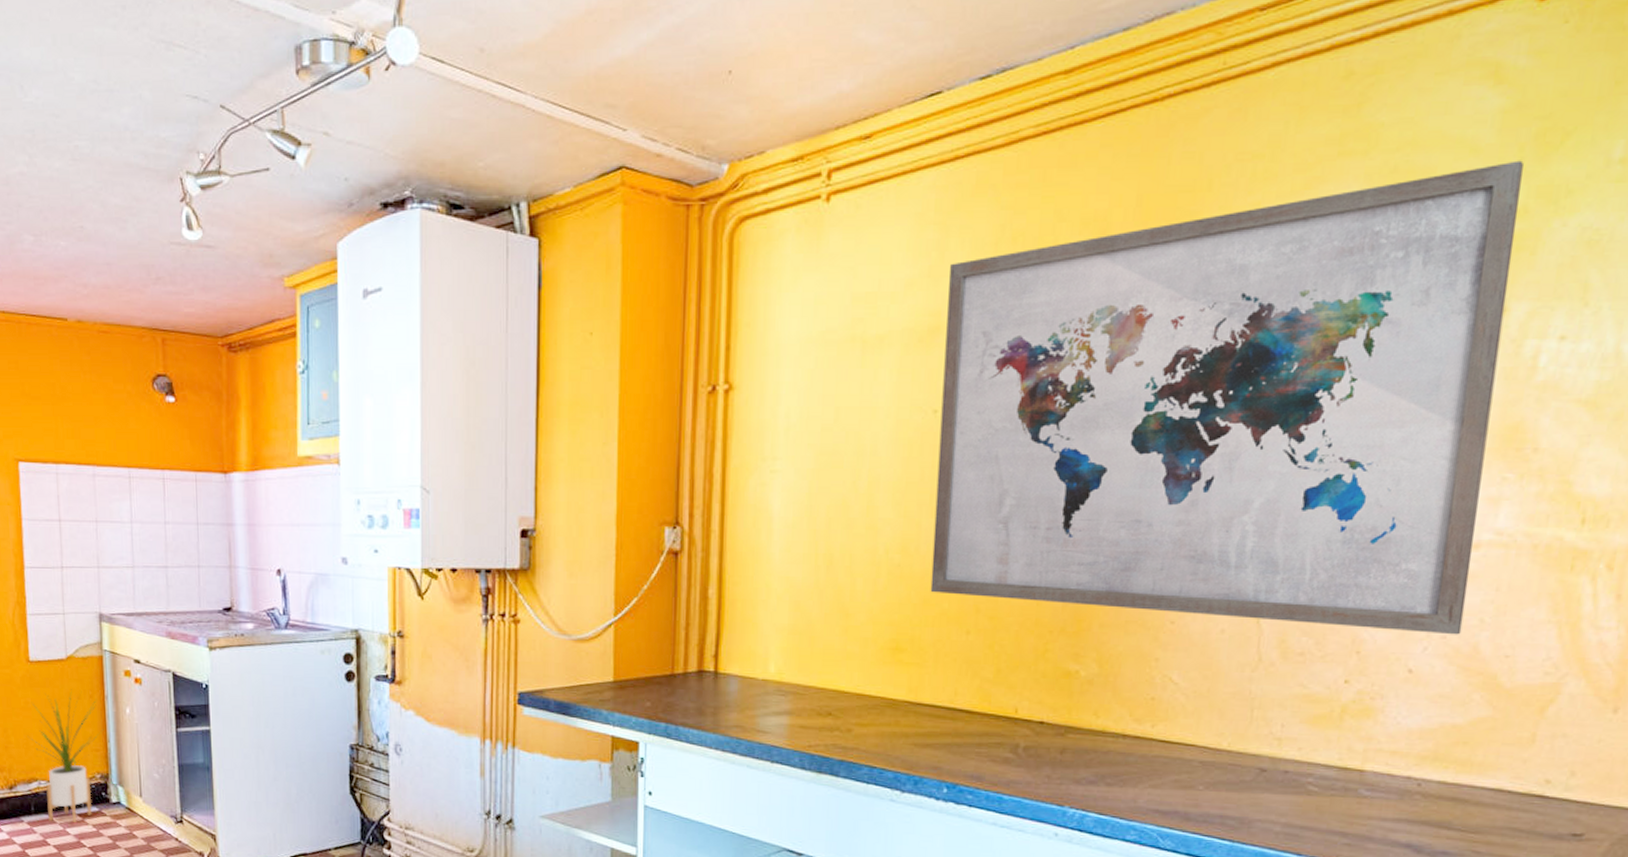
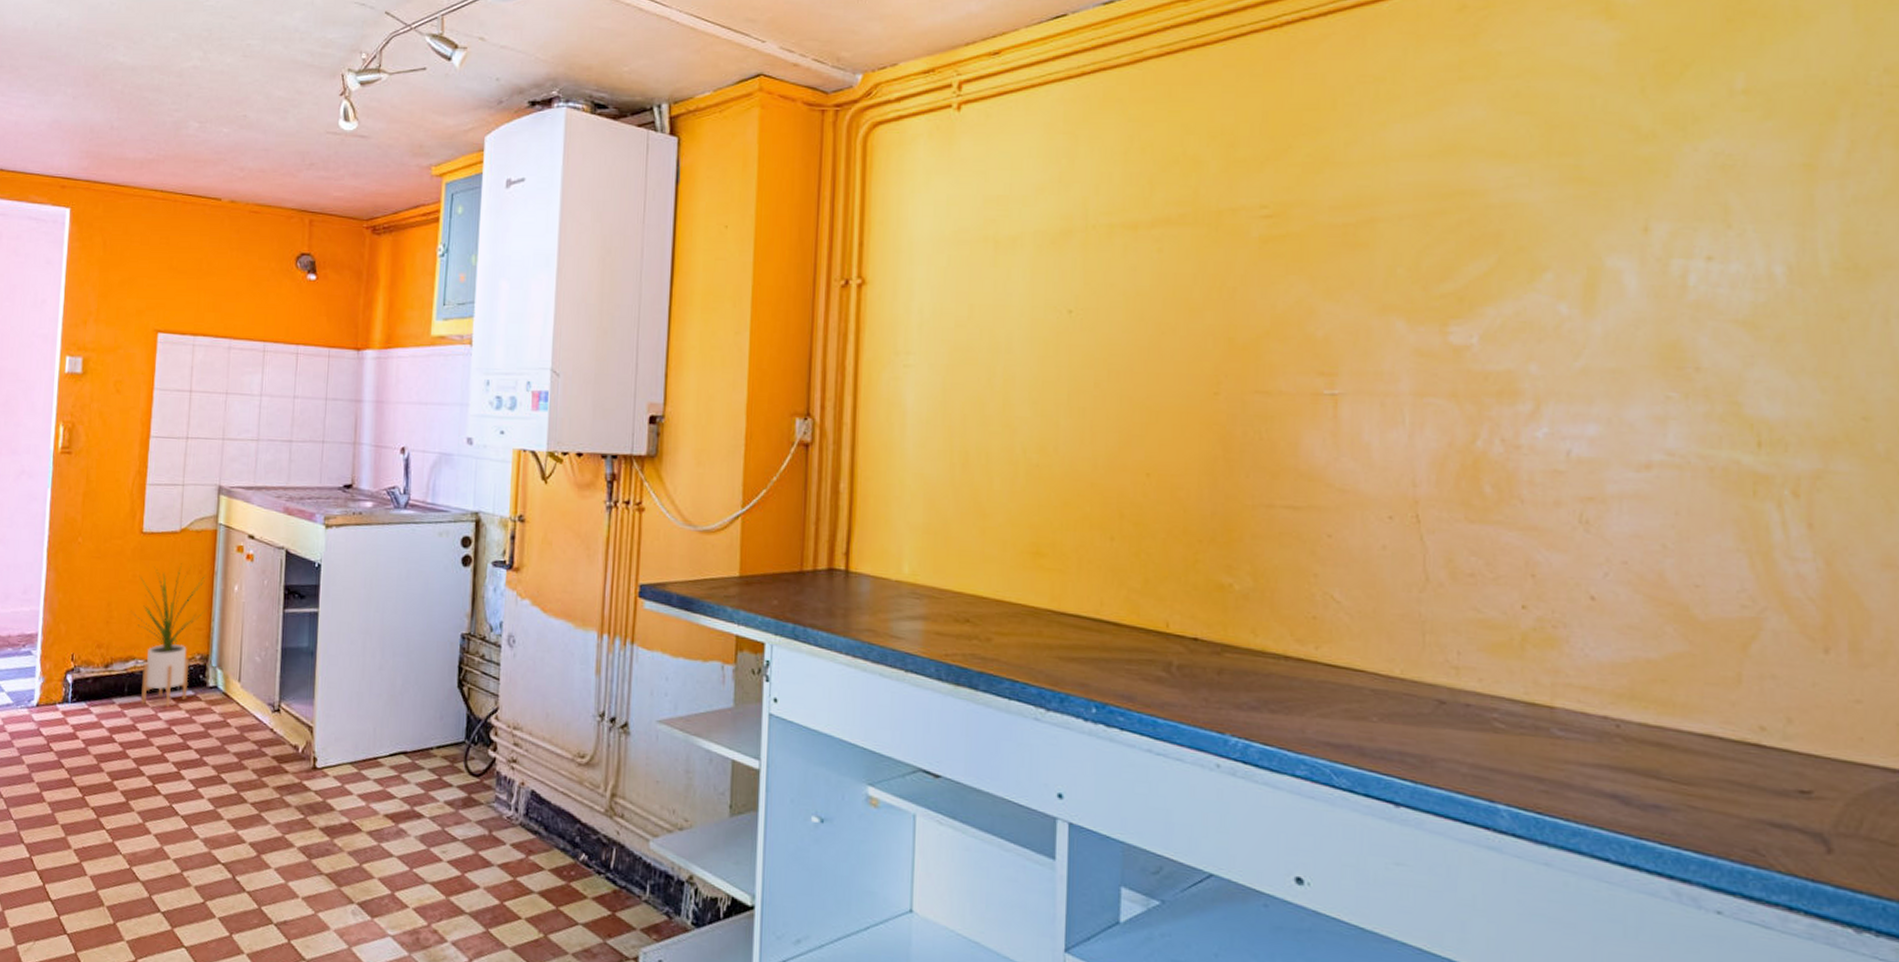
wall art: present [930,160,1524,635] -> none [1071,89,1647,561]

